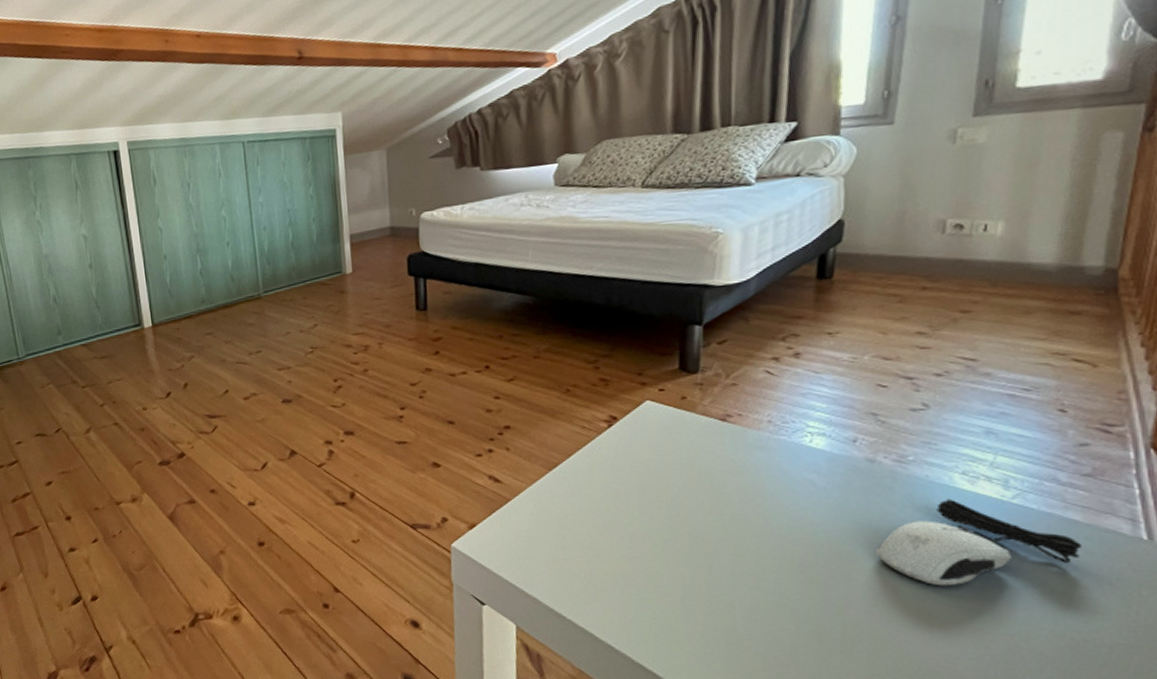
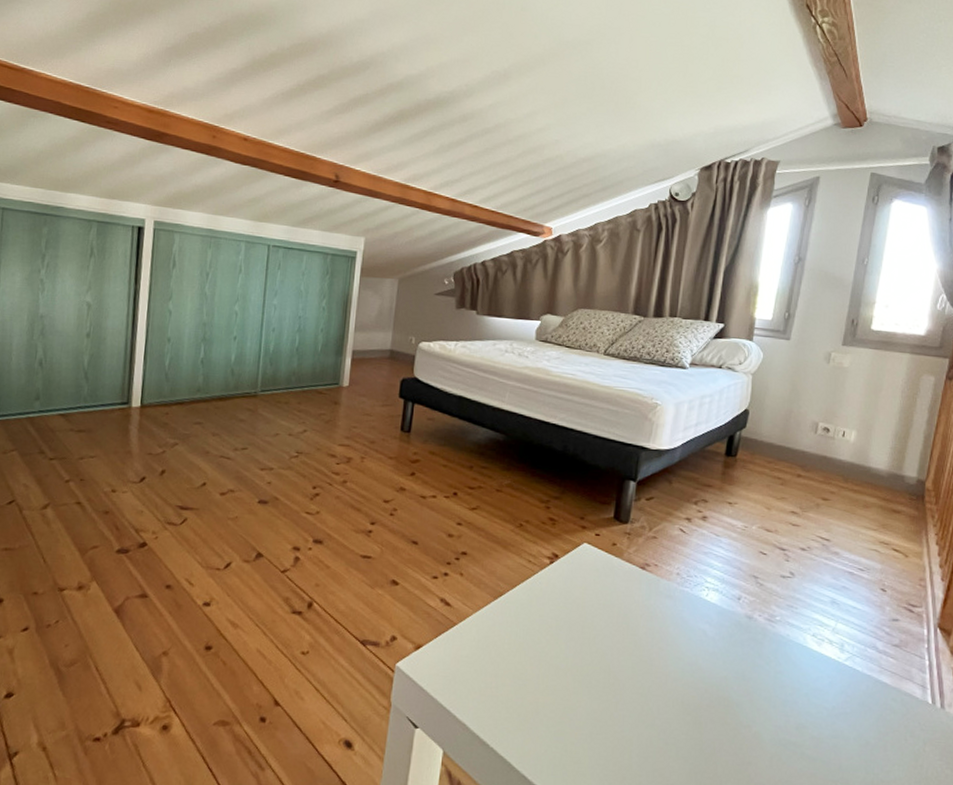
computer mouse: present [875,498,1083,586] -> none [745,656,890,735]

